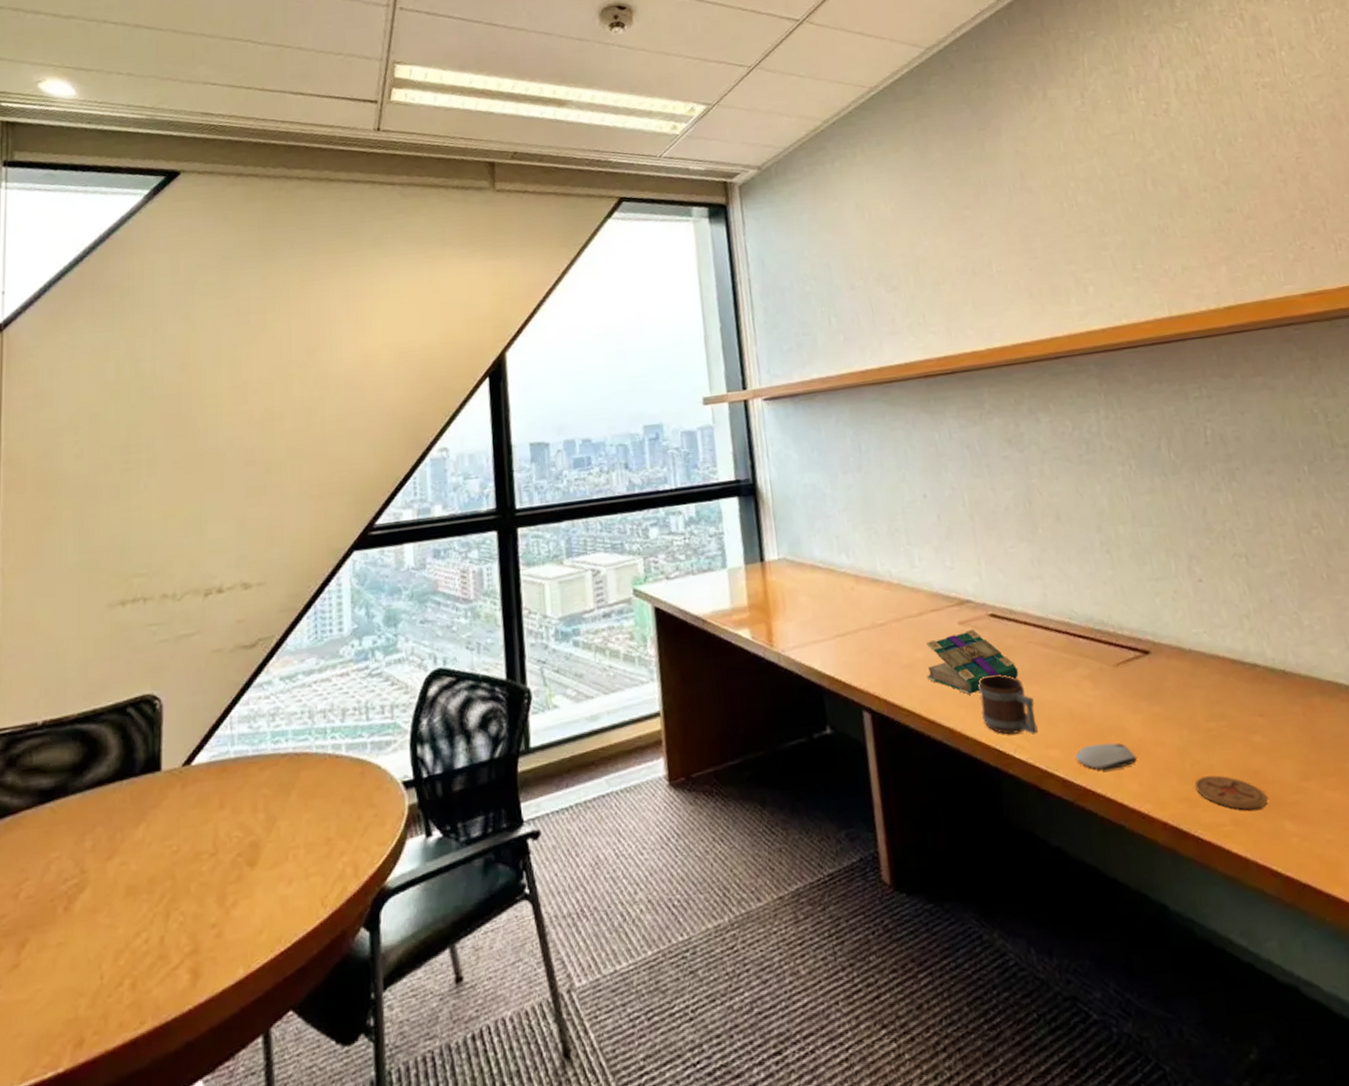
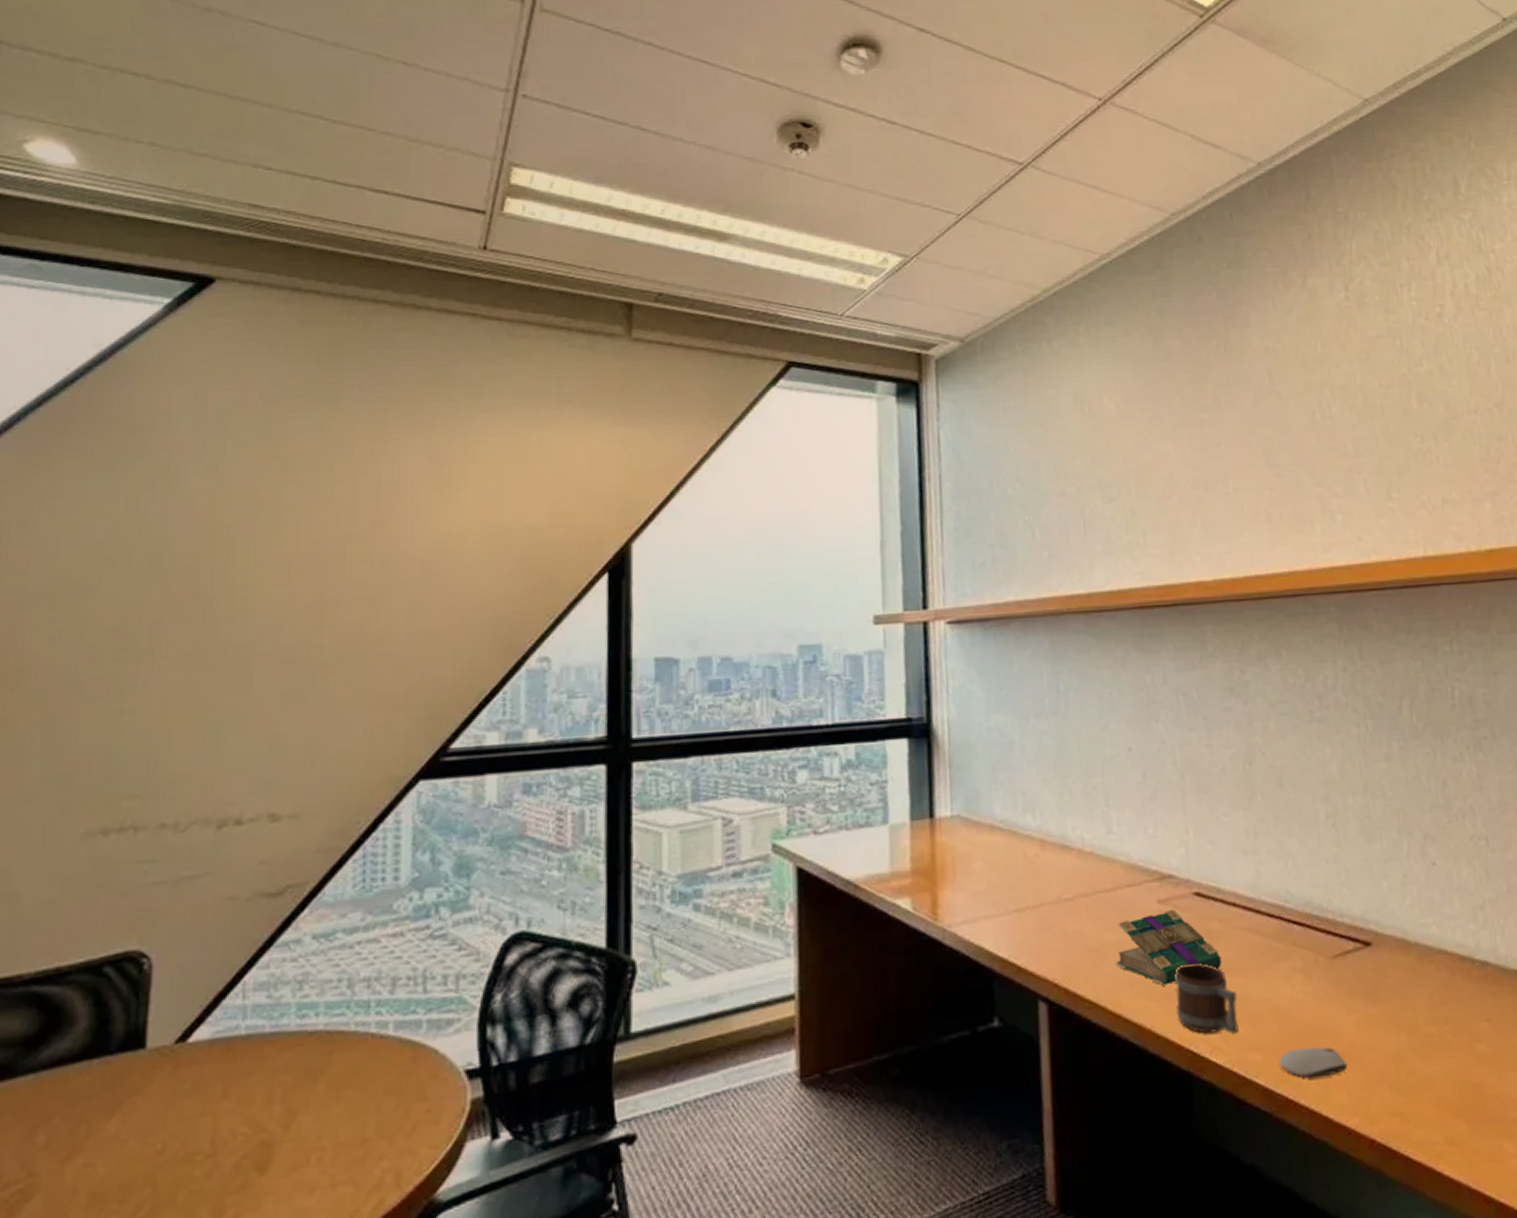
coaster: present [1194,775,1268,810] -> none [1409,1087,1487,1128]

